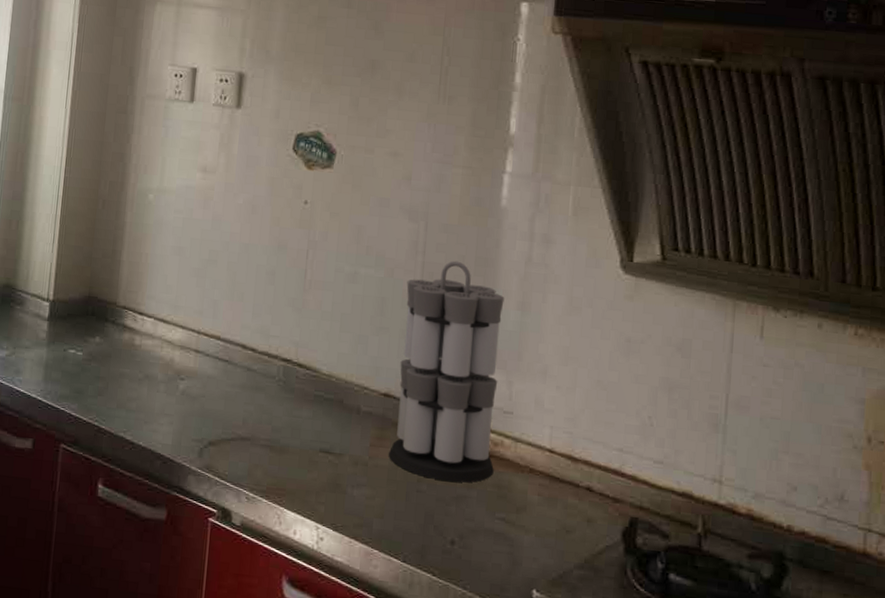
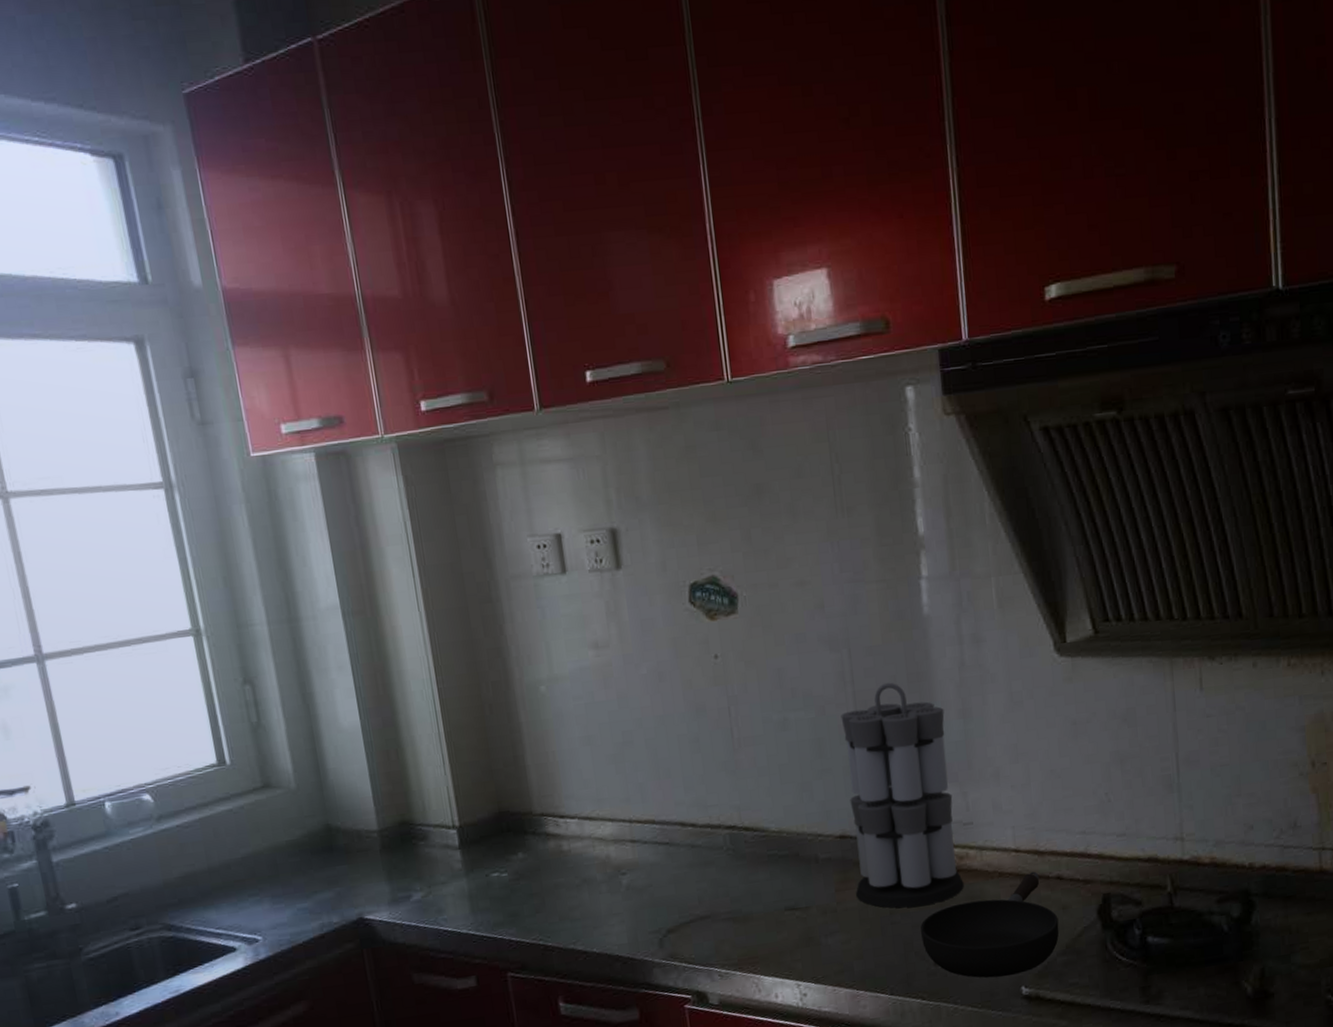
wok: none [443,476,581,576] -> present [920,871,1059,978]

